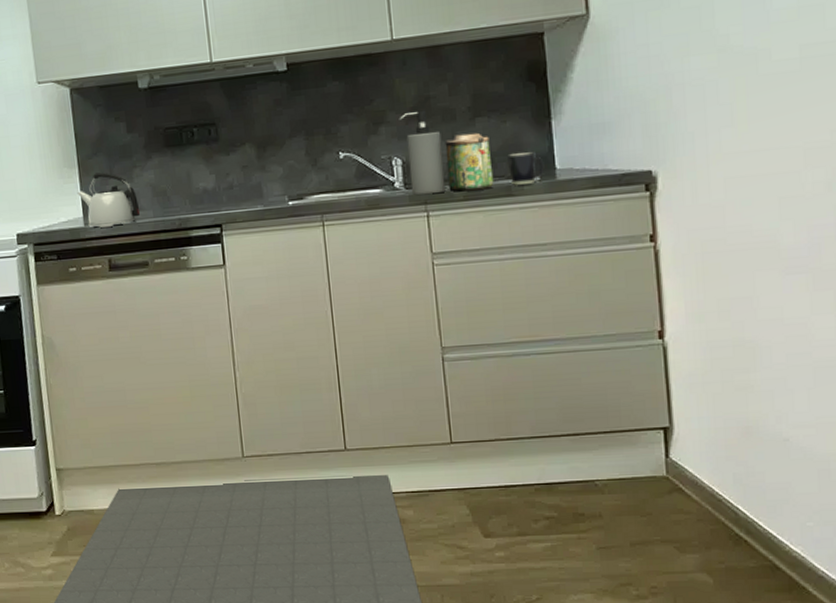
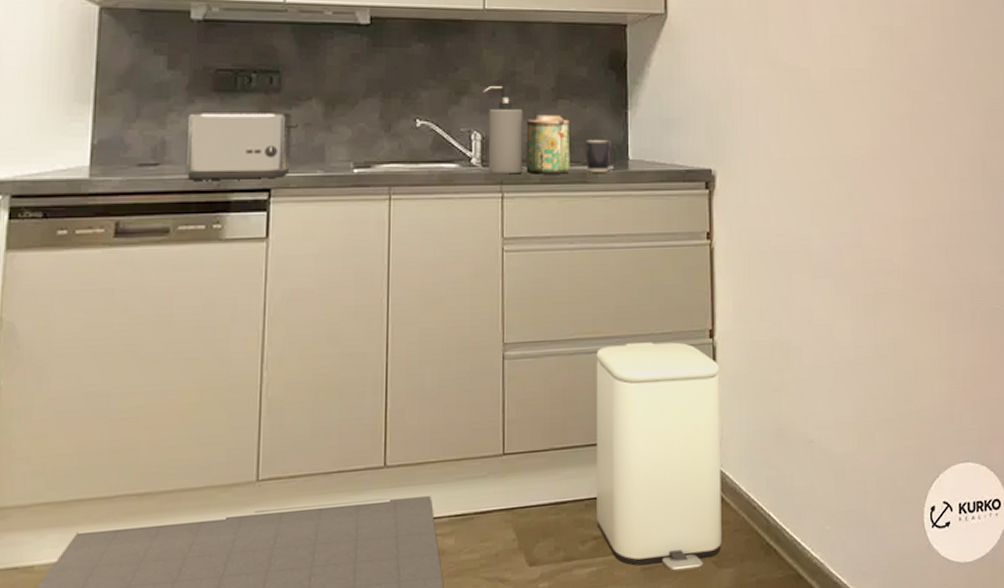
kettle: present [78,172,141,229] -> none [87,113,169,183]
toaster: none [149,159,237,223] -> present [187,113,298,182]
pedal bin: none [535,343,684,553] -> present [596,342,722,573]

